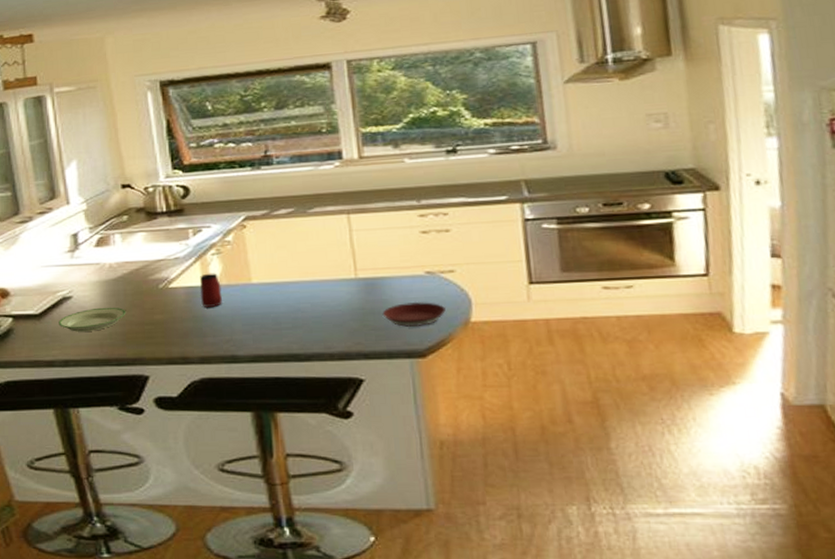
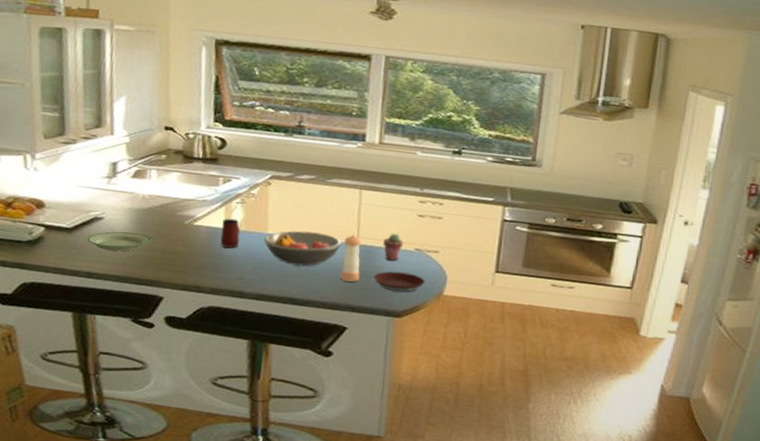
fruit bowl: none [248,272,338,316] -> present [263,231,342,267]
pepper shaker: none [340,268,367,324] -> present [340,235,362,282]
potted succulent: none [386,257,410,290] -> present [383,233,403,261]

